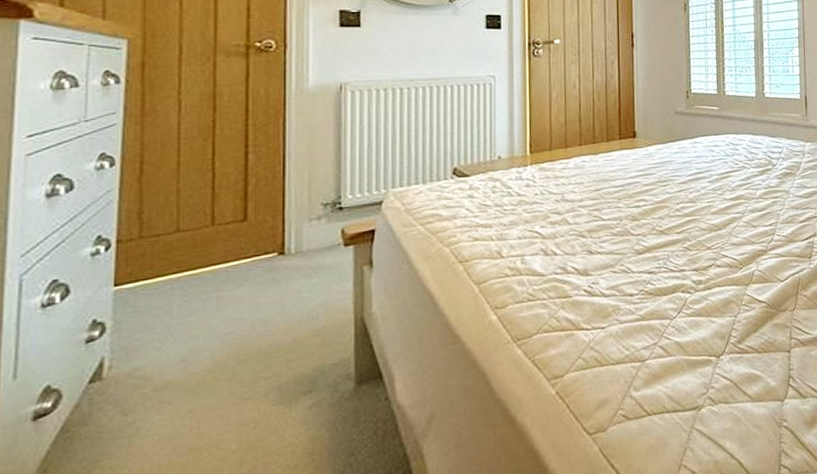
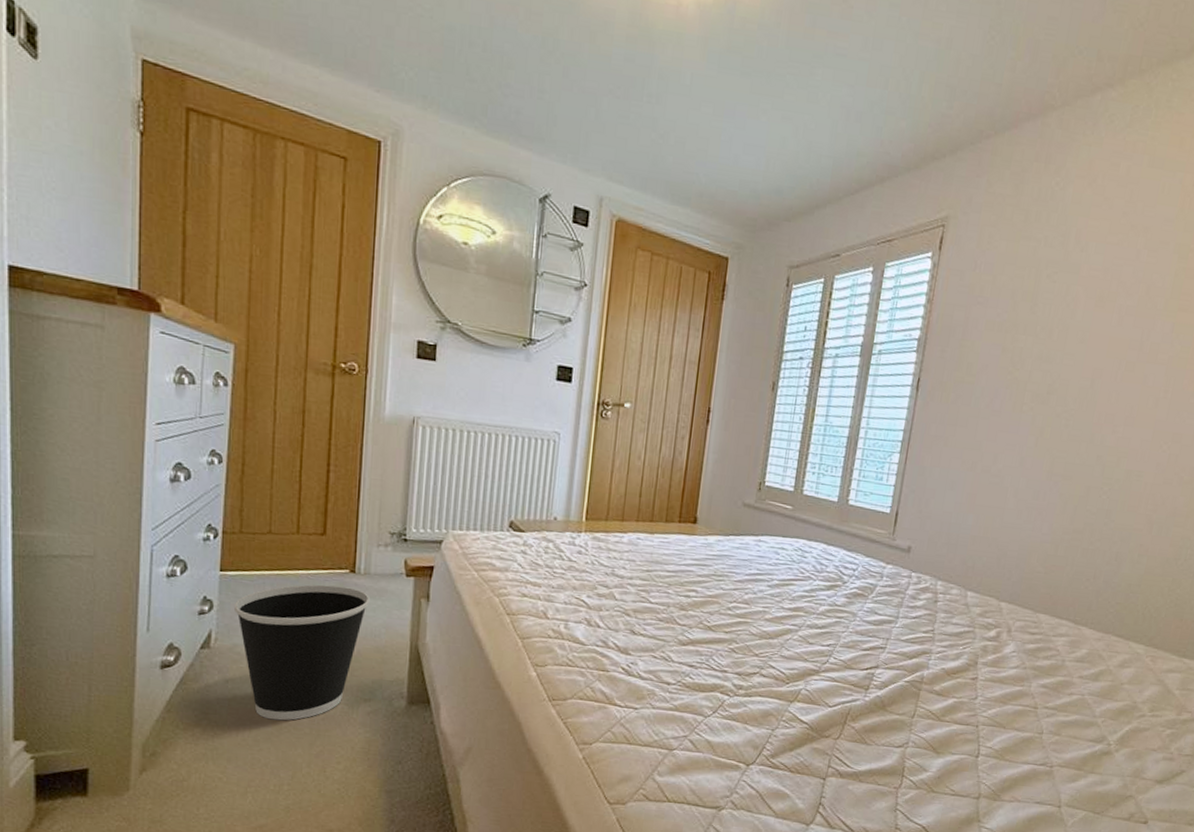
wastebasket: none [133,271,303,447] -> present [233,584,369,721]

